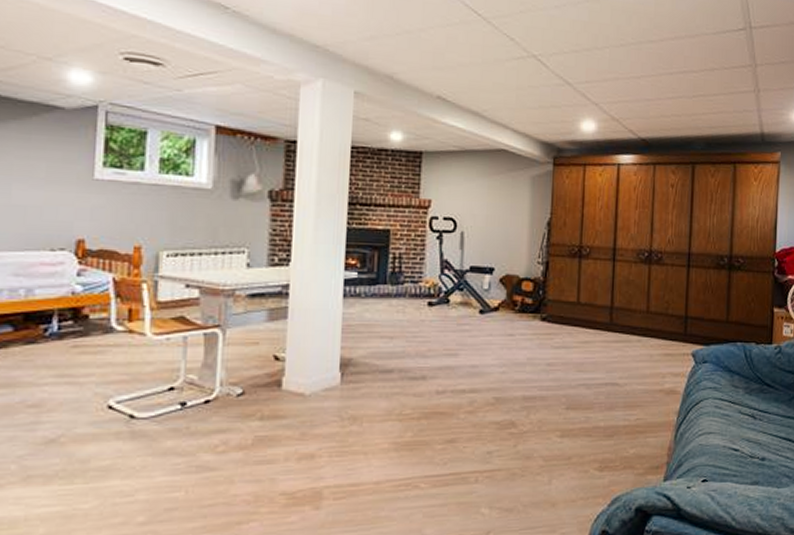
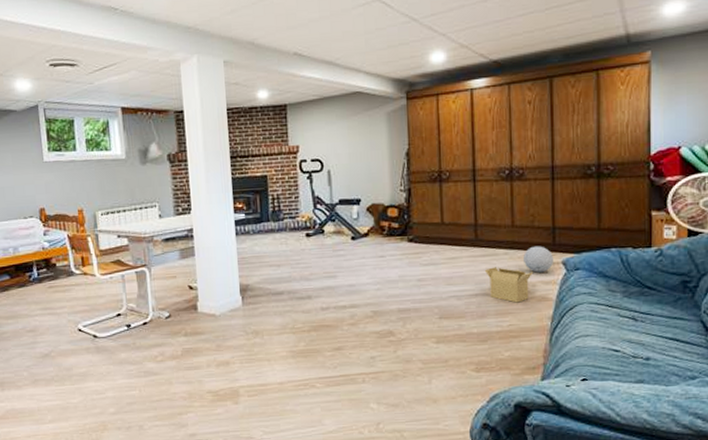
cardboard box: none [616,355,664,395] -> present [484,267,534,303]
ball: none [655,335,685,363] -> present [524,246,554,273]

